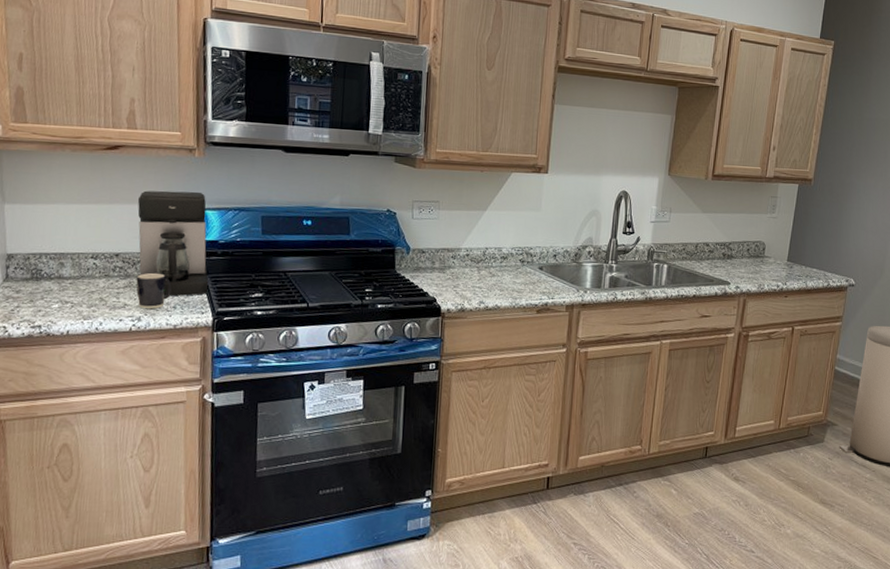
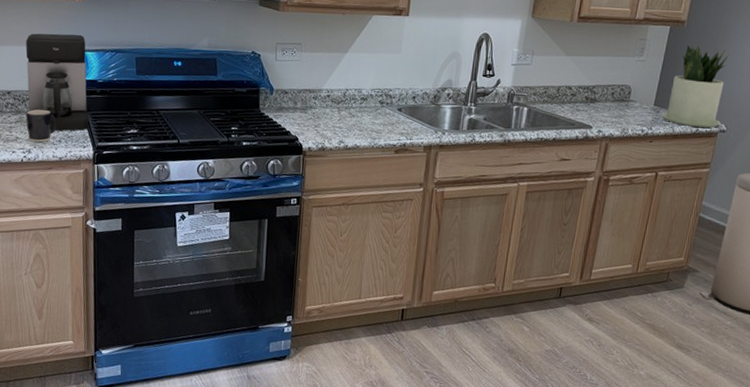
planter: none [794,202,855,283] -> present [661,45,731,128]

